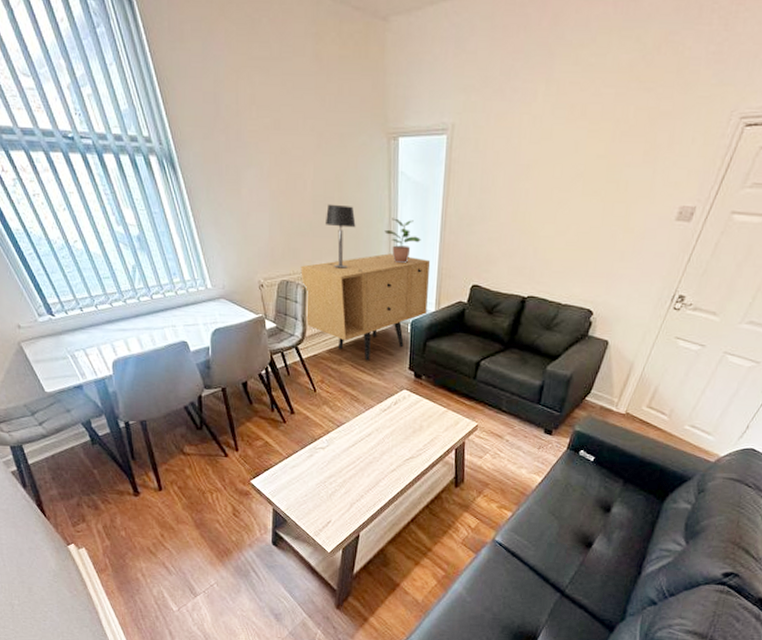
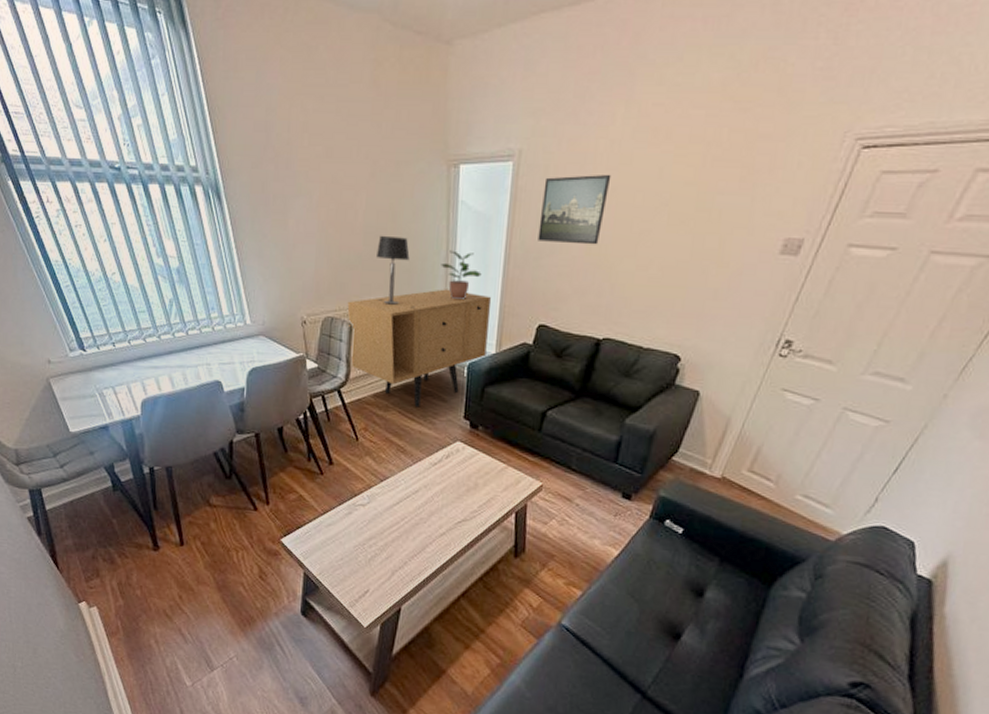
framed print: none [470,147,534,213] -> present [538,174,611,245]

